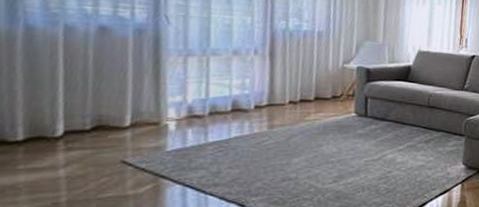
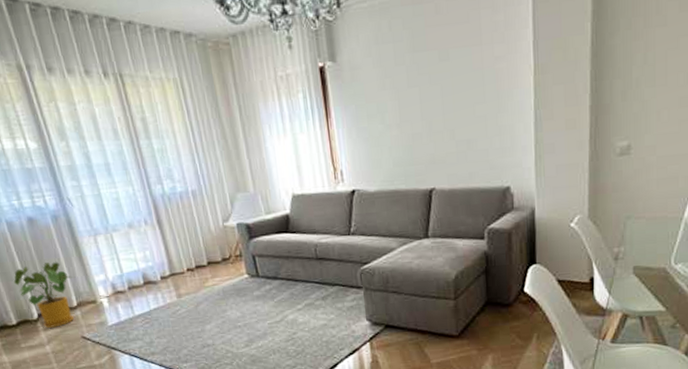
house plant: none [42,75,138,148] -> present [13,262,74,328]

